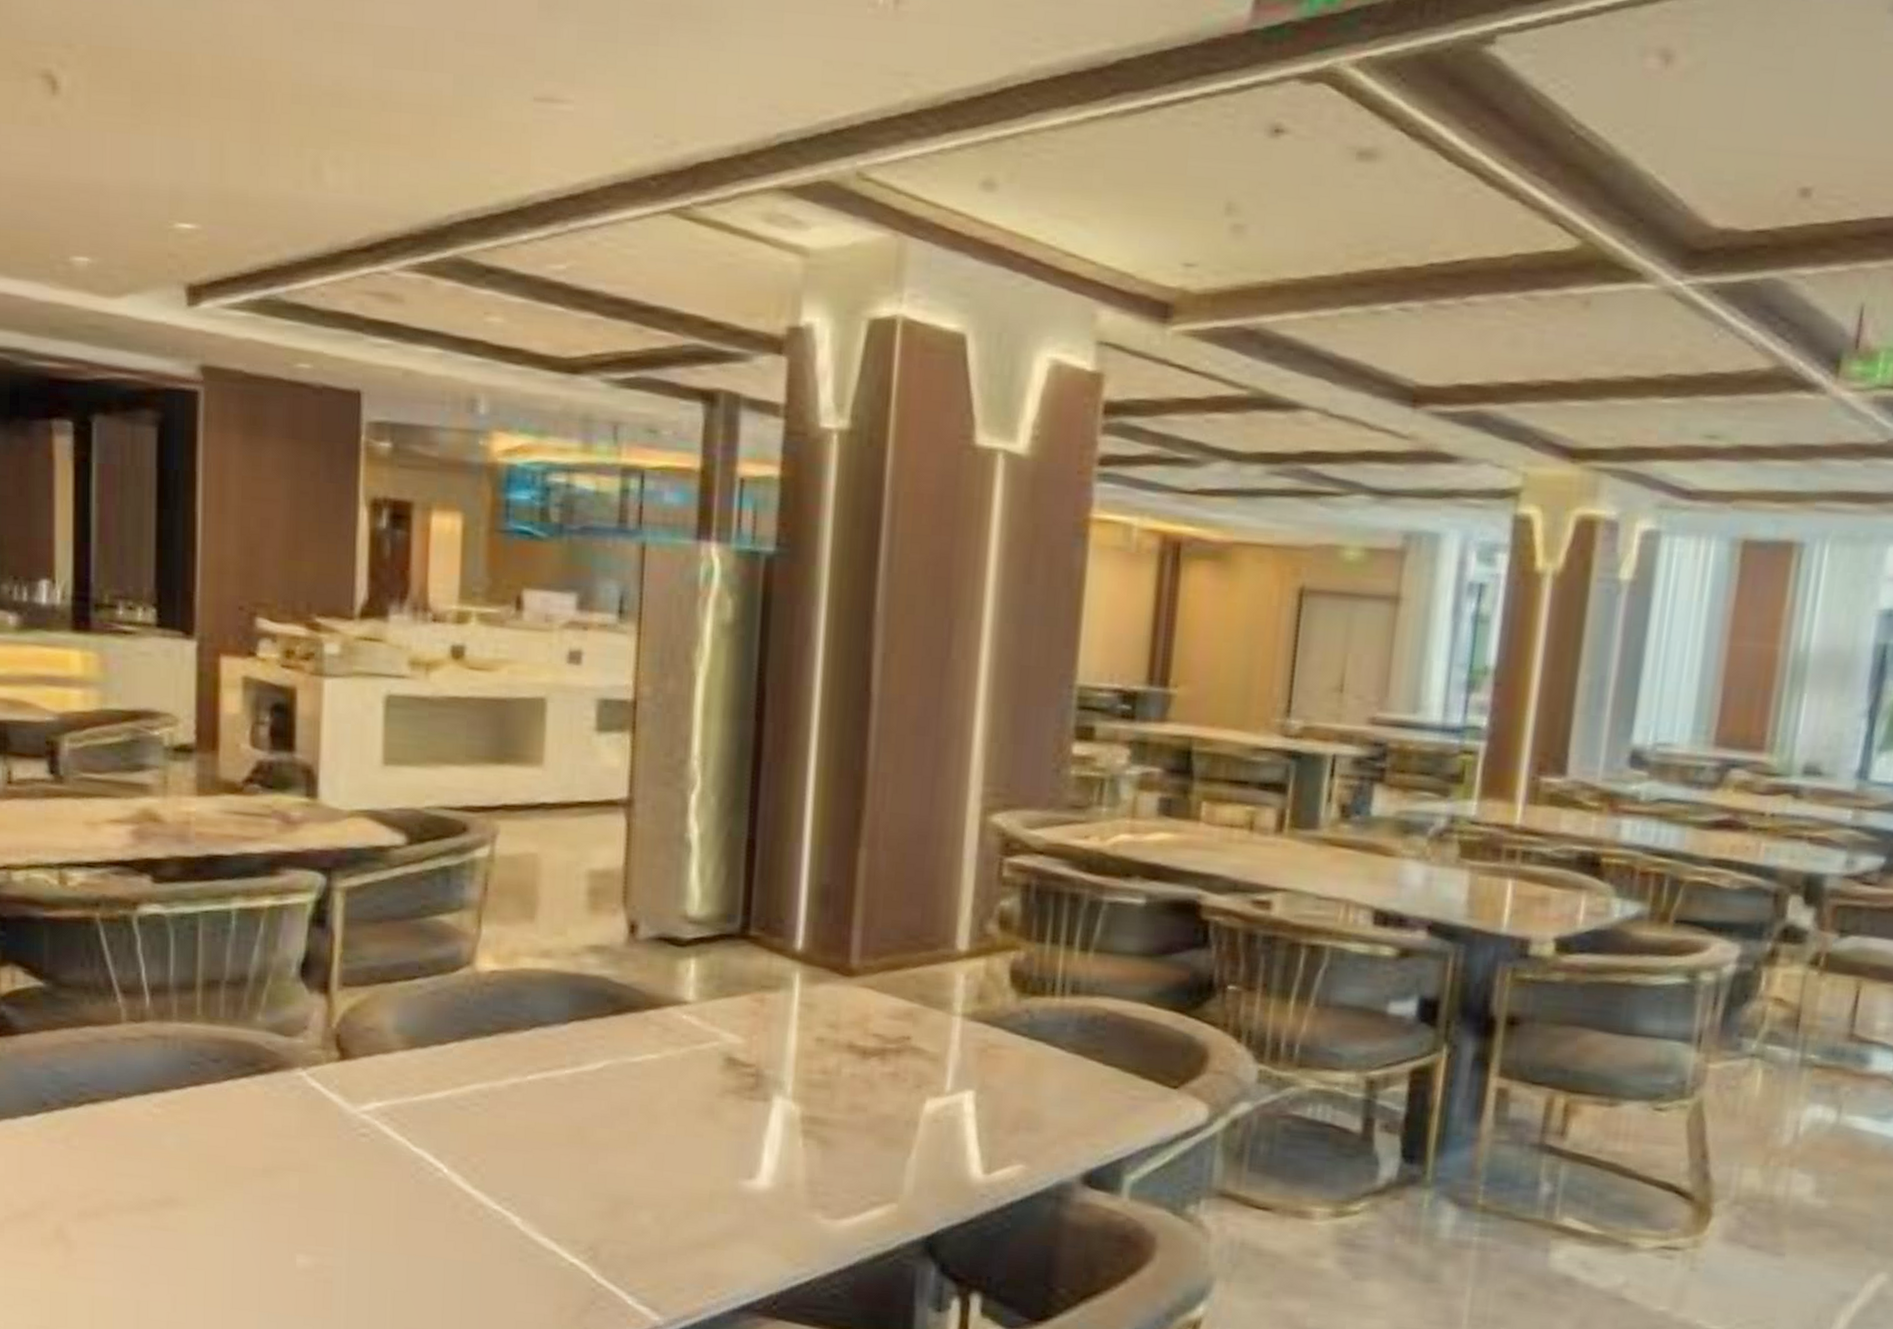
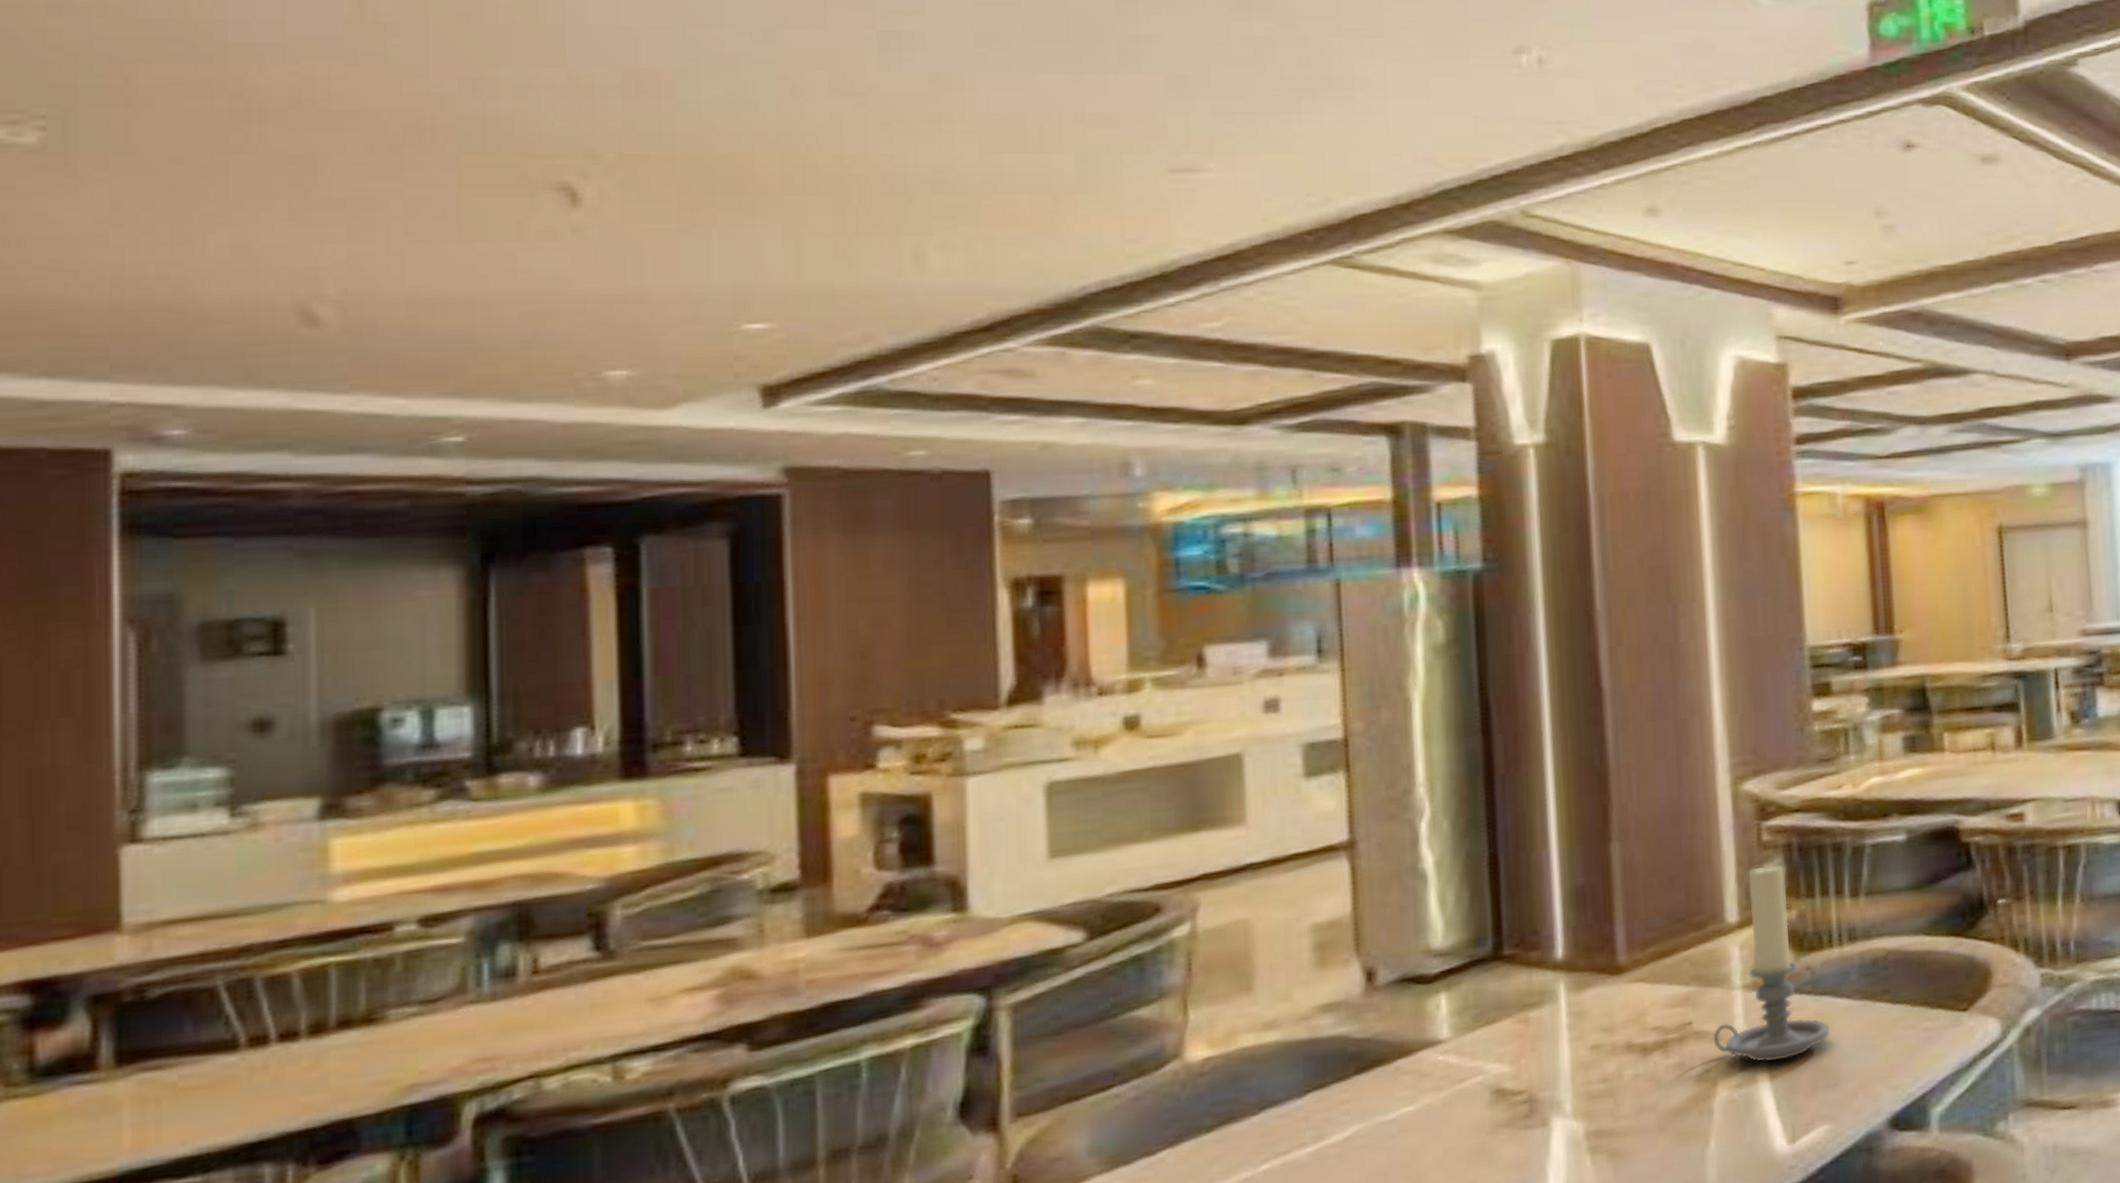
candle holder: none [927,899,1040,1094] -> present [1712,864,1831,1063]

